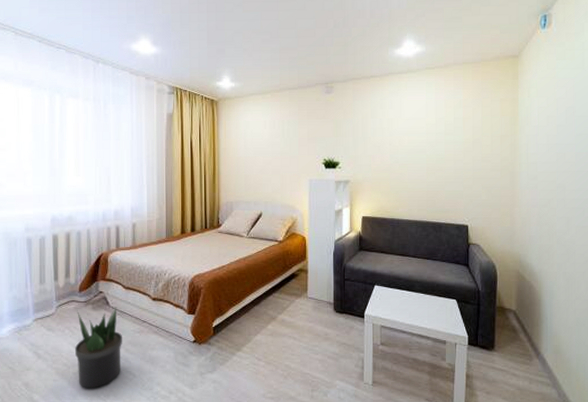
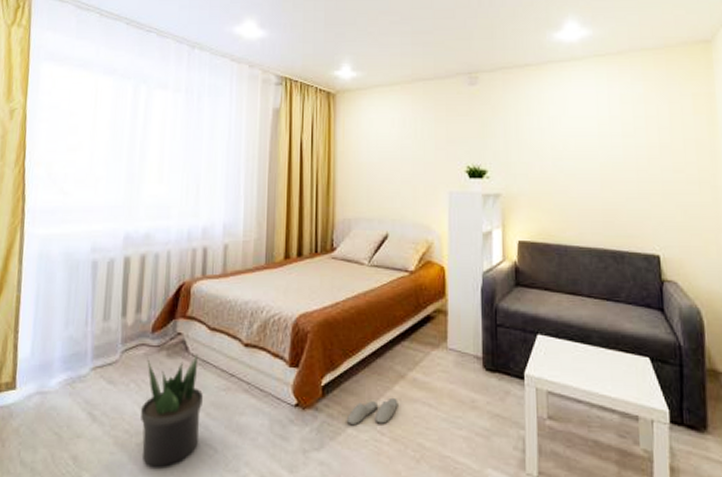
slippers: none [232,333,271,355] -> present [346,397,398,426]

